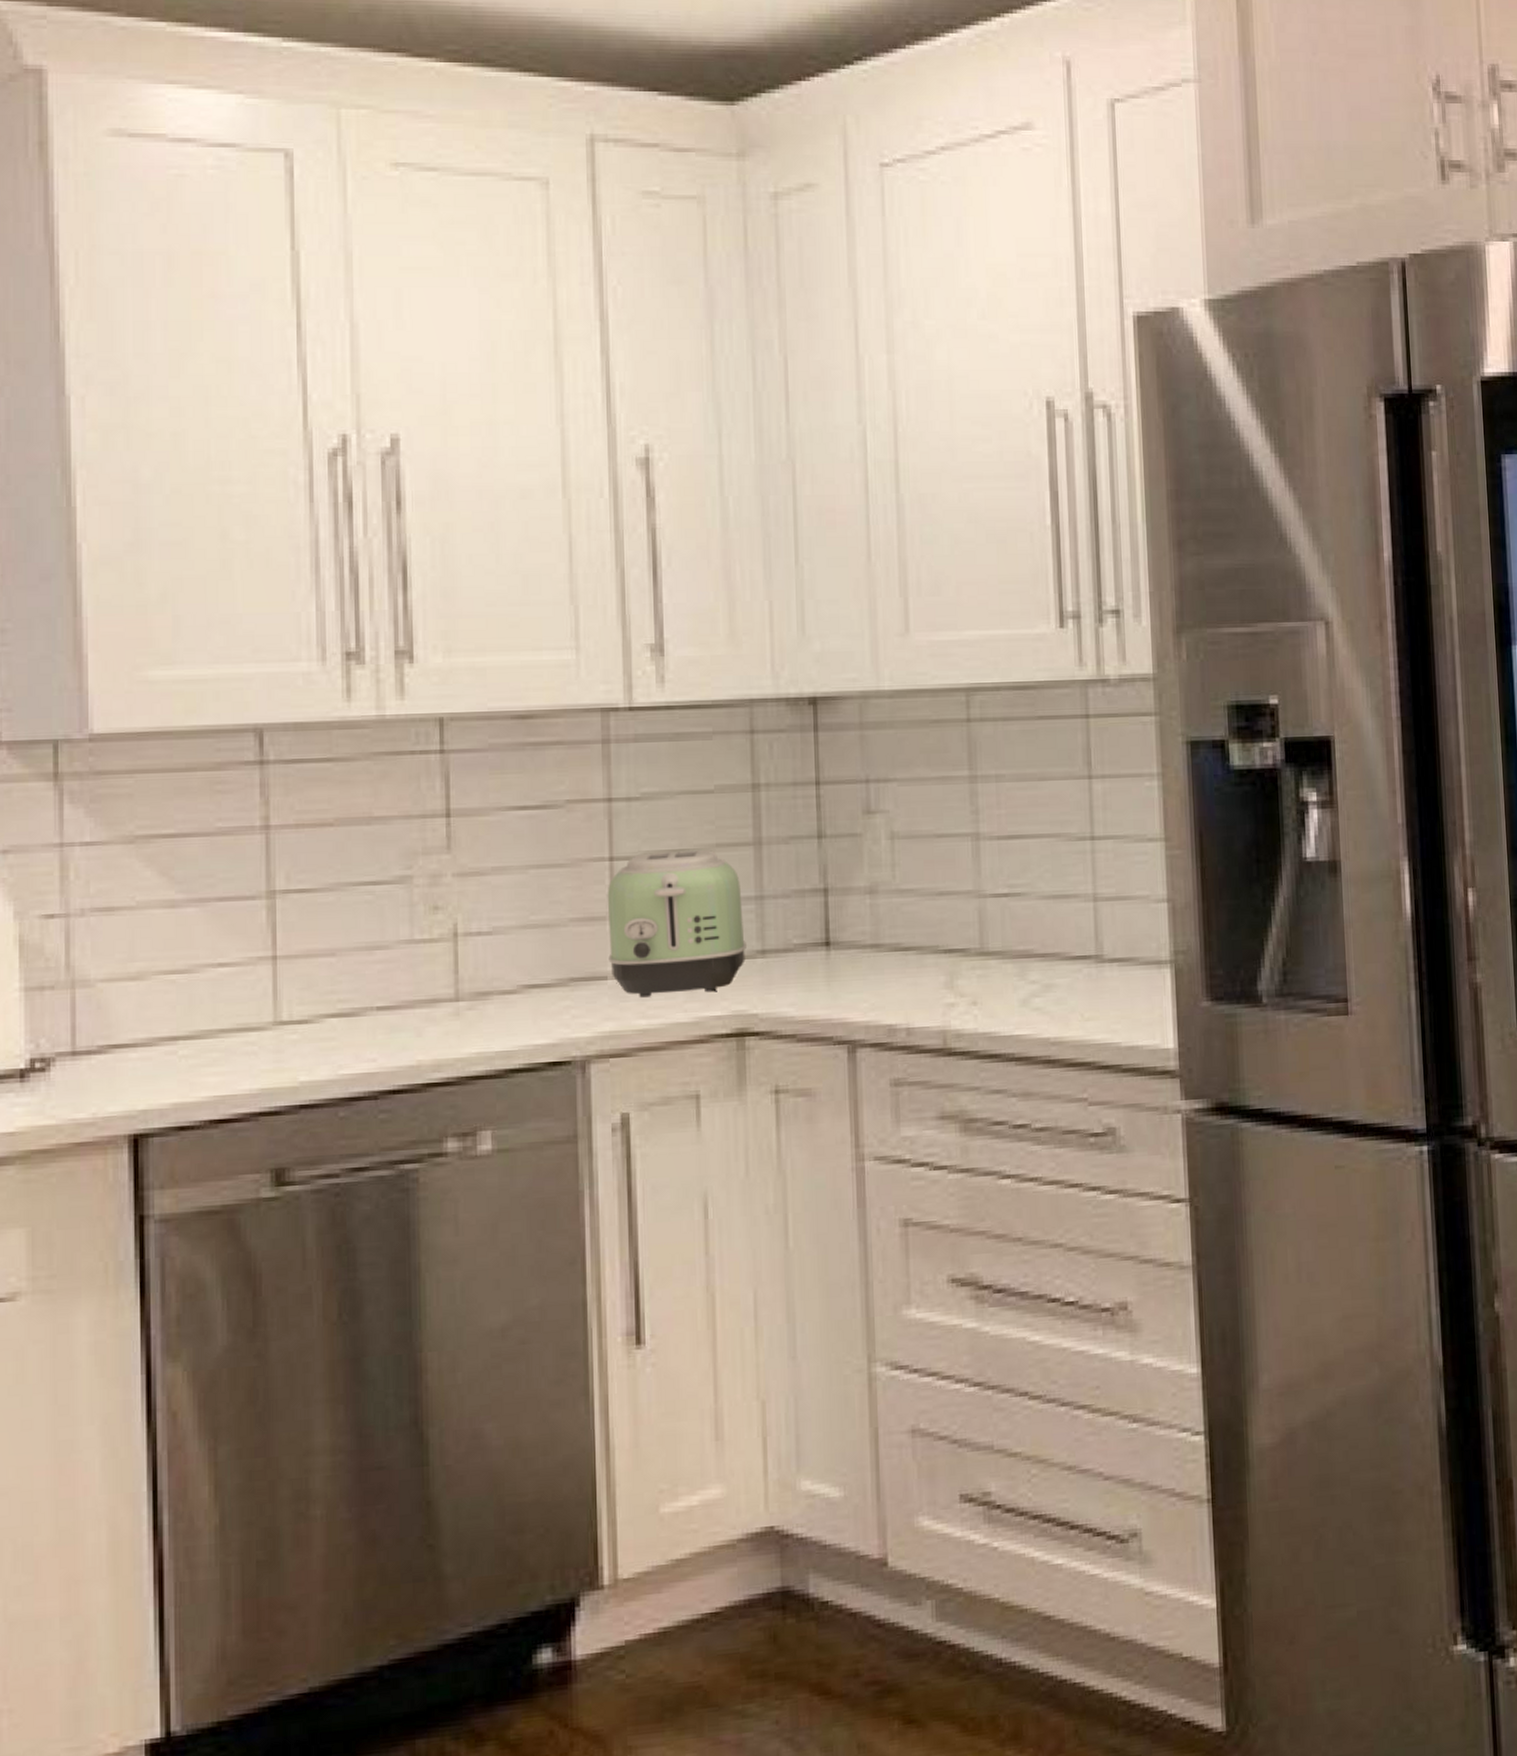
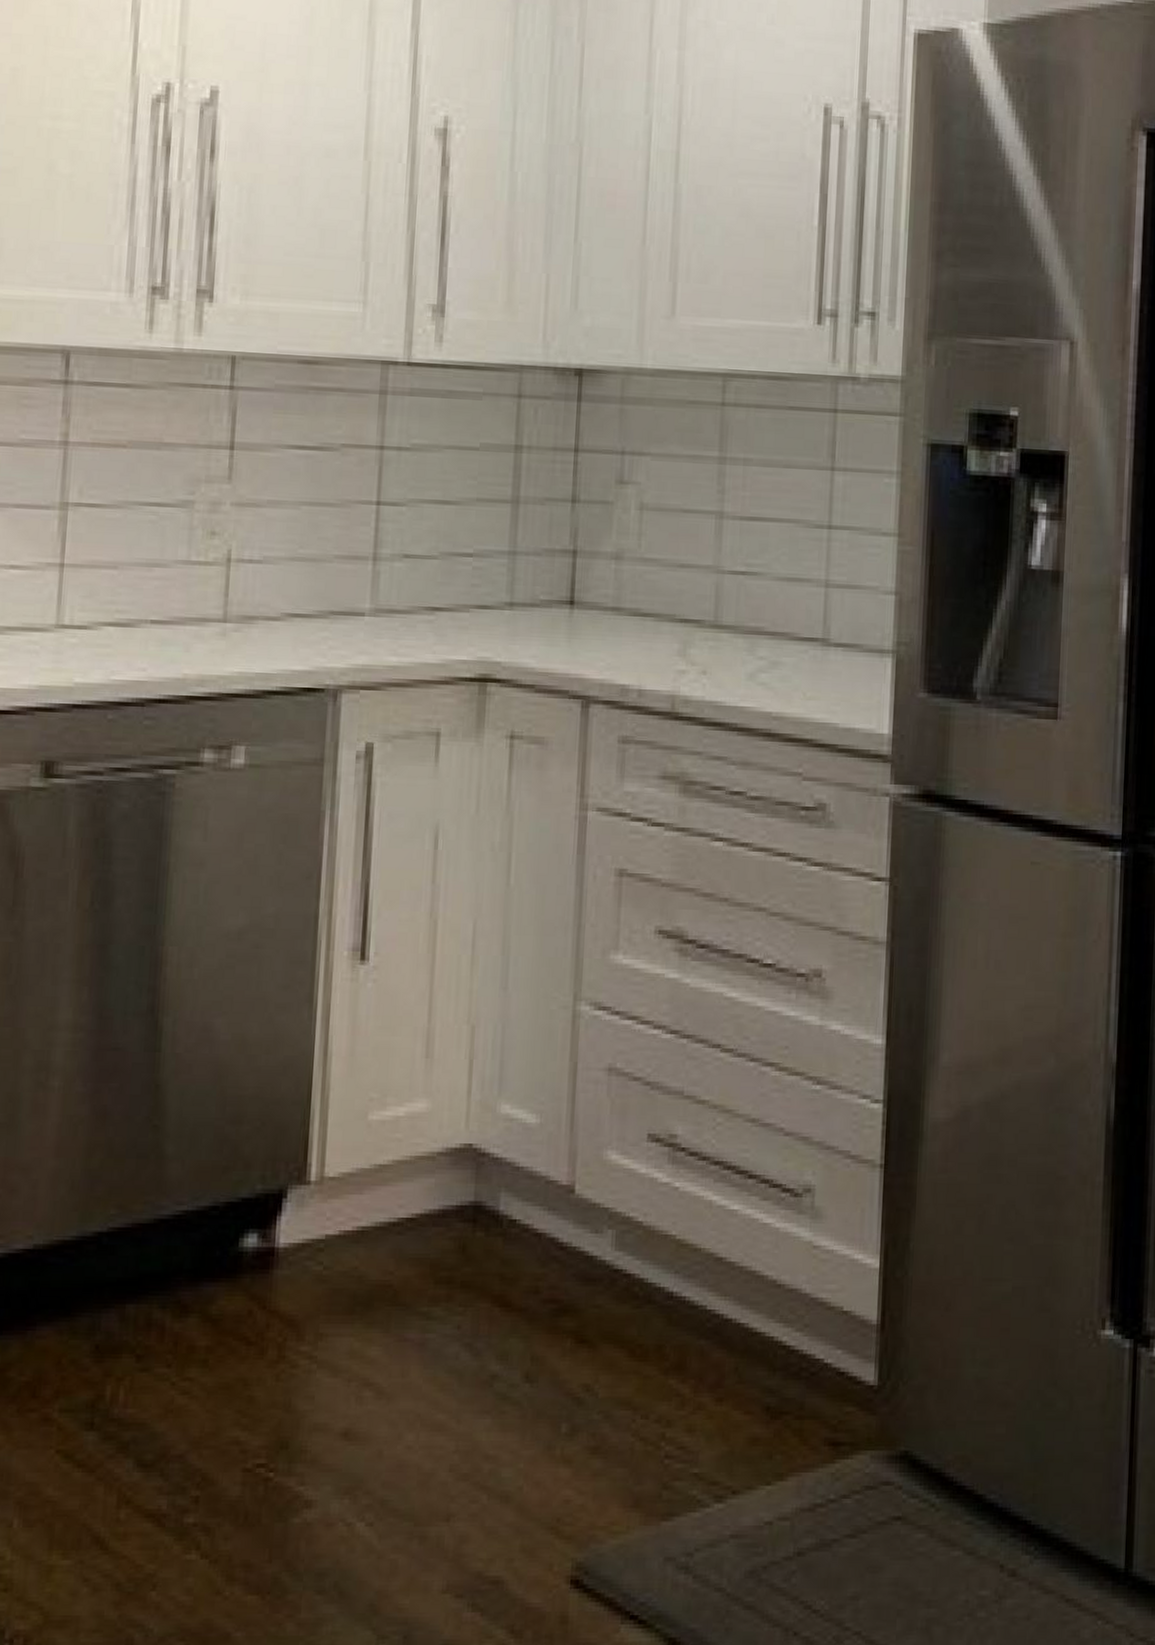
toaster: present [607,849,747,998] -> none [367,501,496,638]

